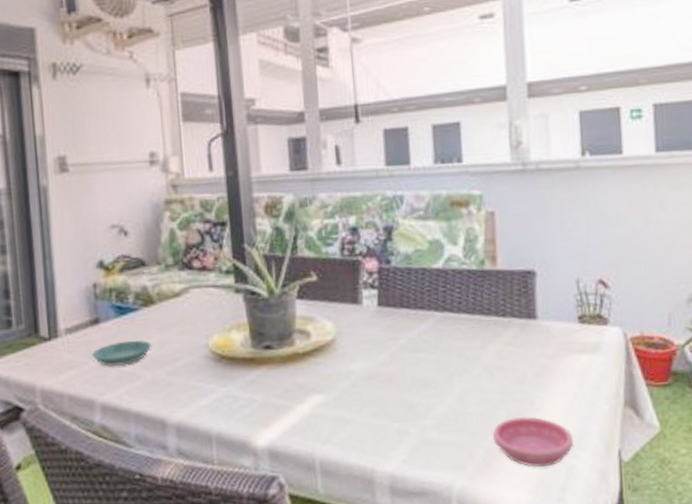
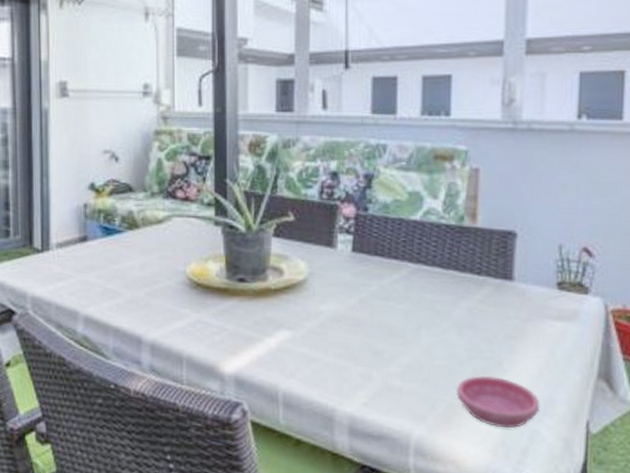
saucer: present [92,340,152,366] -> none [79,260,134,283]

